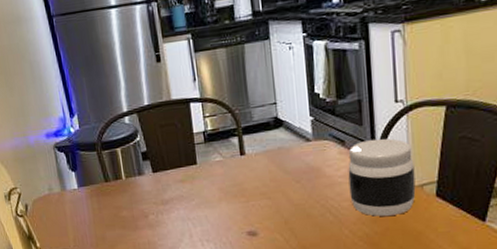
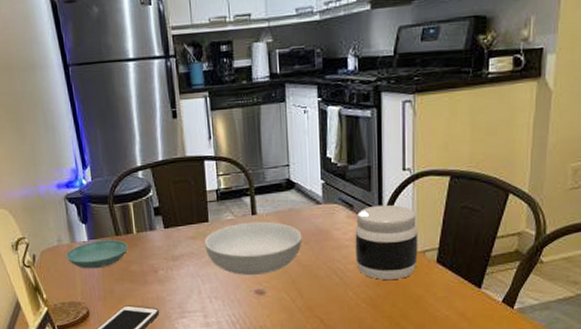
saucer: none [57,186,118,217] -> present [65,240,129,269]
serving bowl: none [193,161,294,217] -> present [204,221,302,275]

